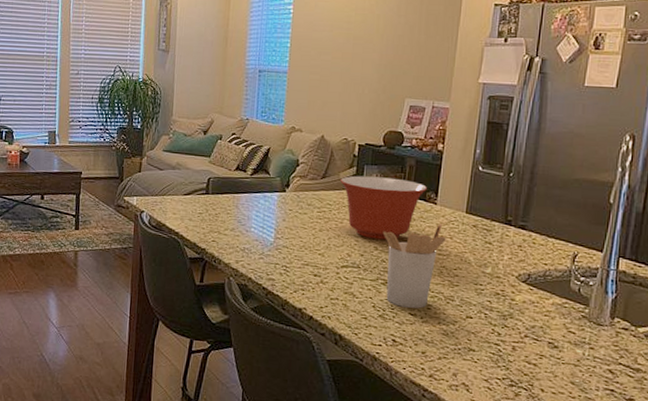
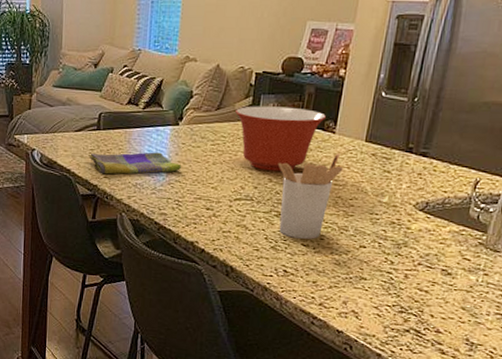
dish towel: none [196,217,288,239] -> present [87,152,181,175]

